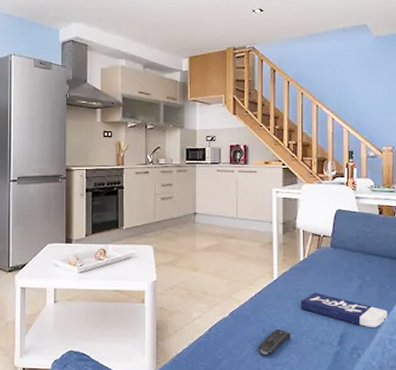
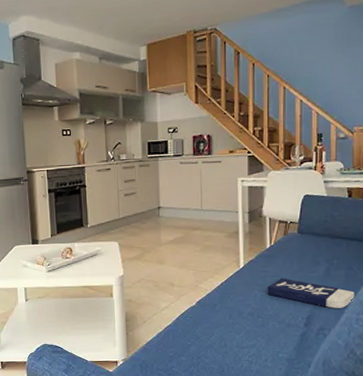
remote control: present [258,328,291,355] -> none [225,314,257,339]

